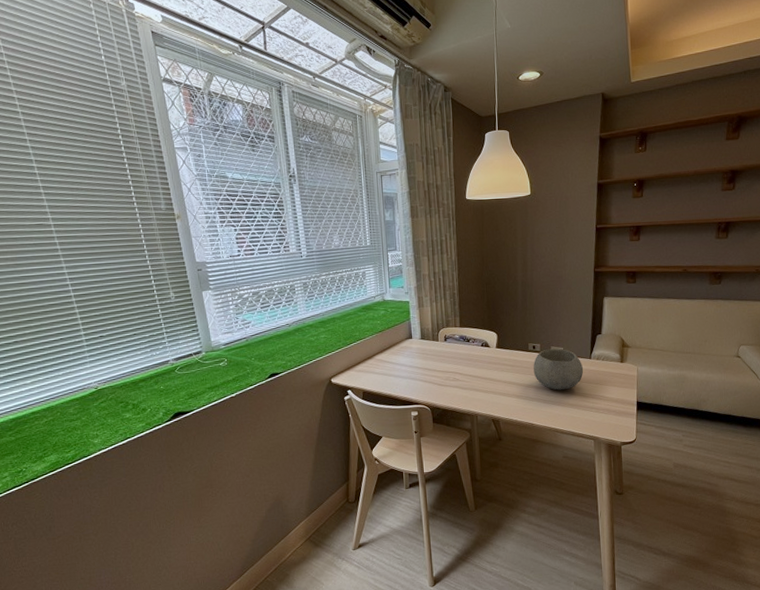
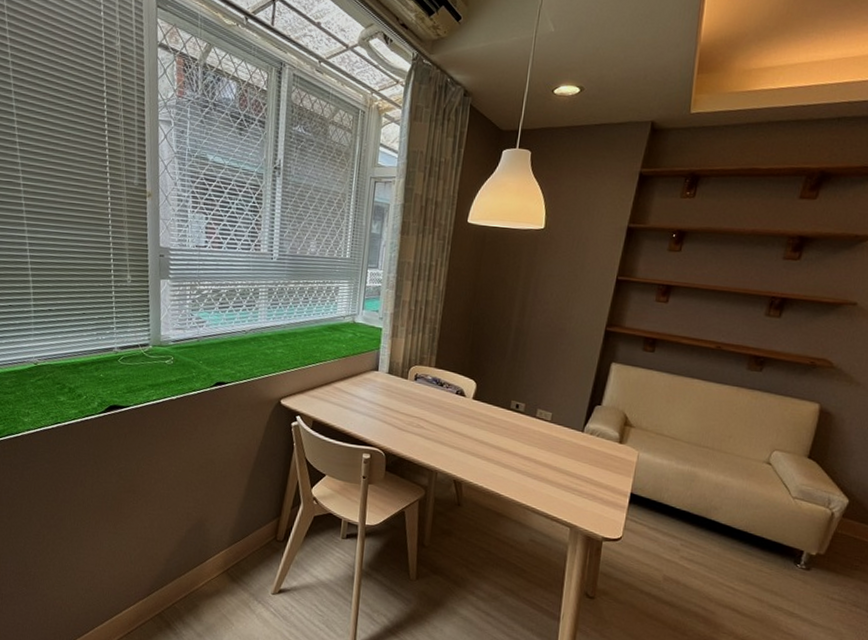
bowl: present [533,348,584,390] -> none [511,411,573,463]

